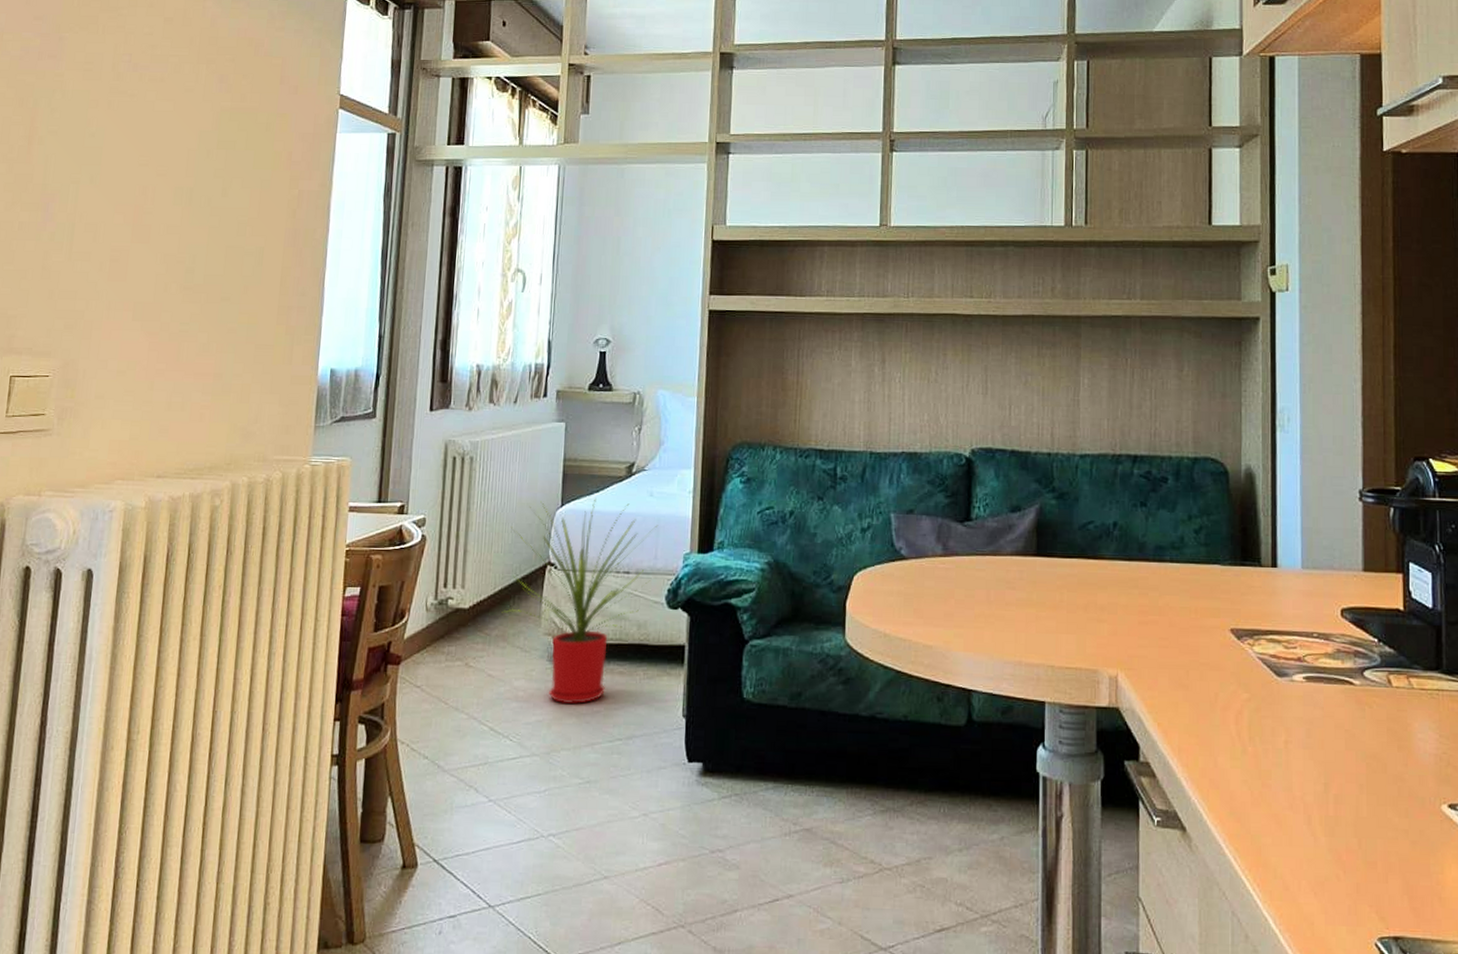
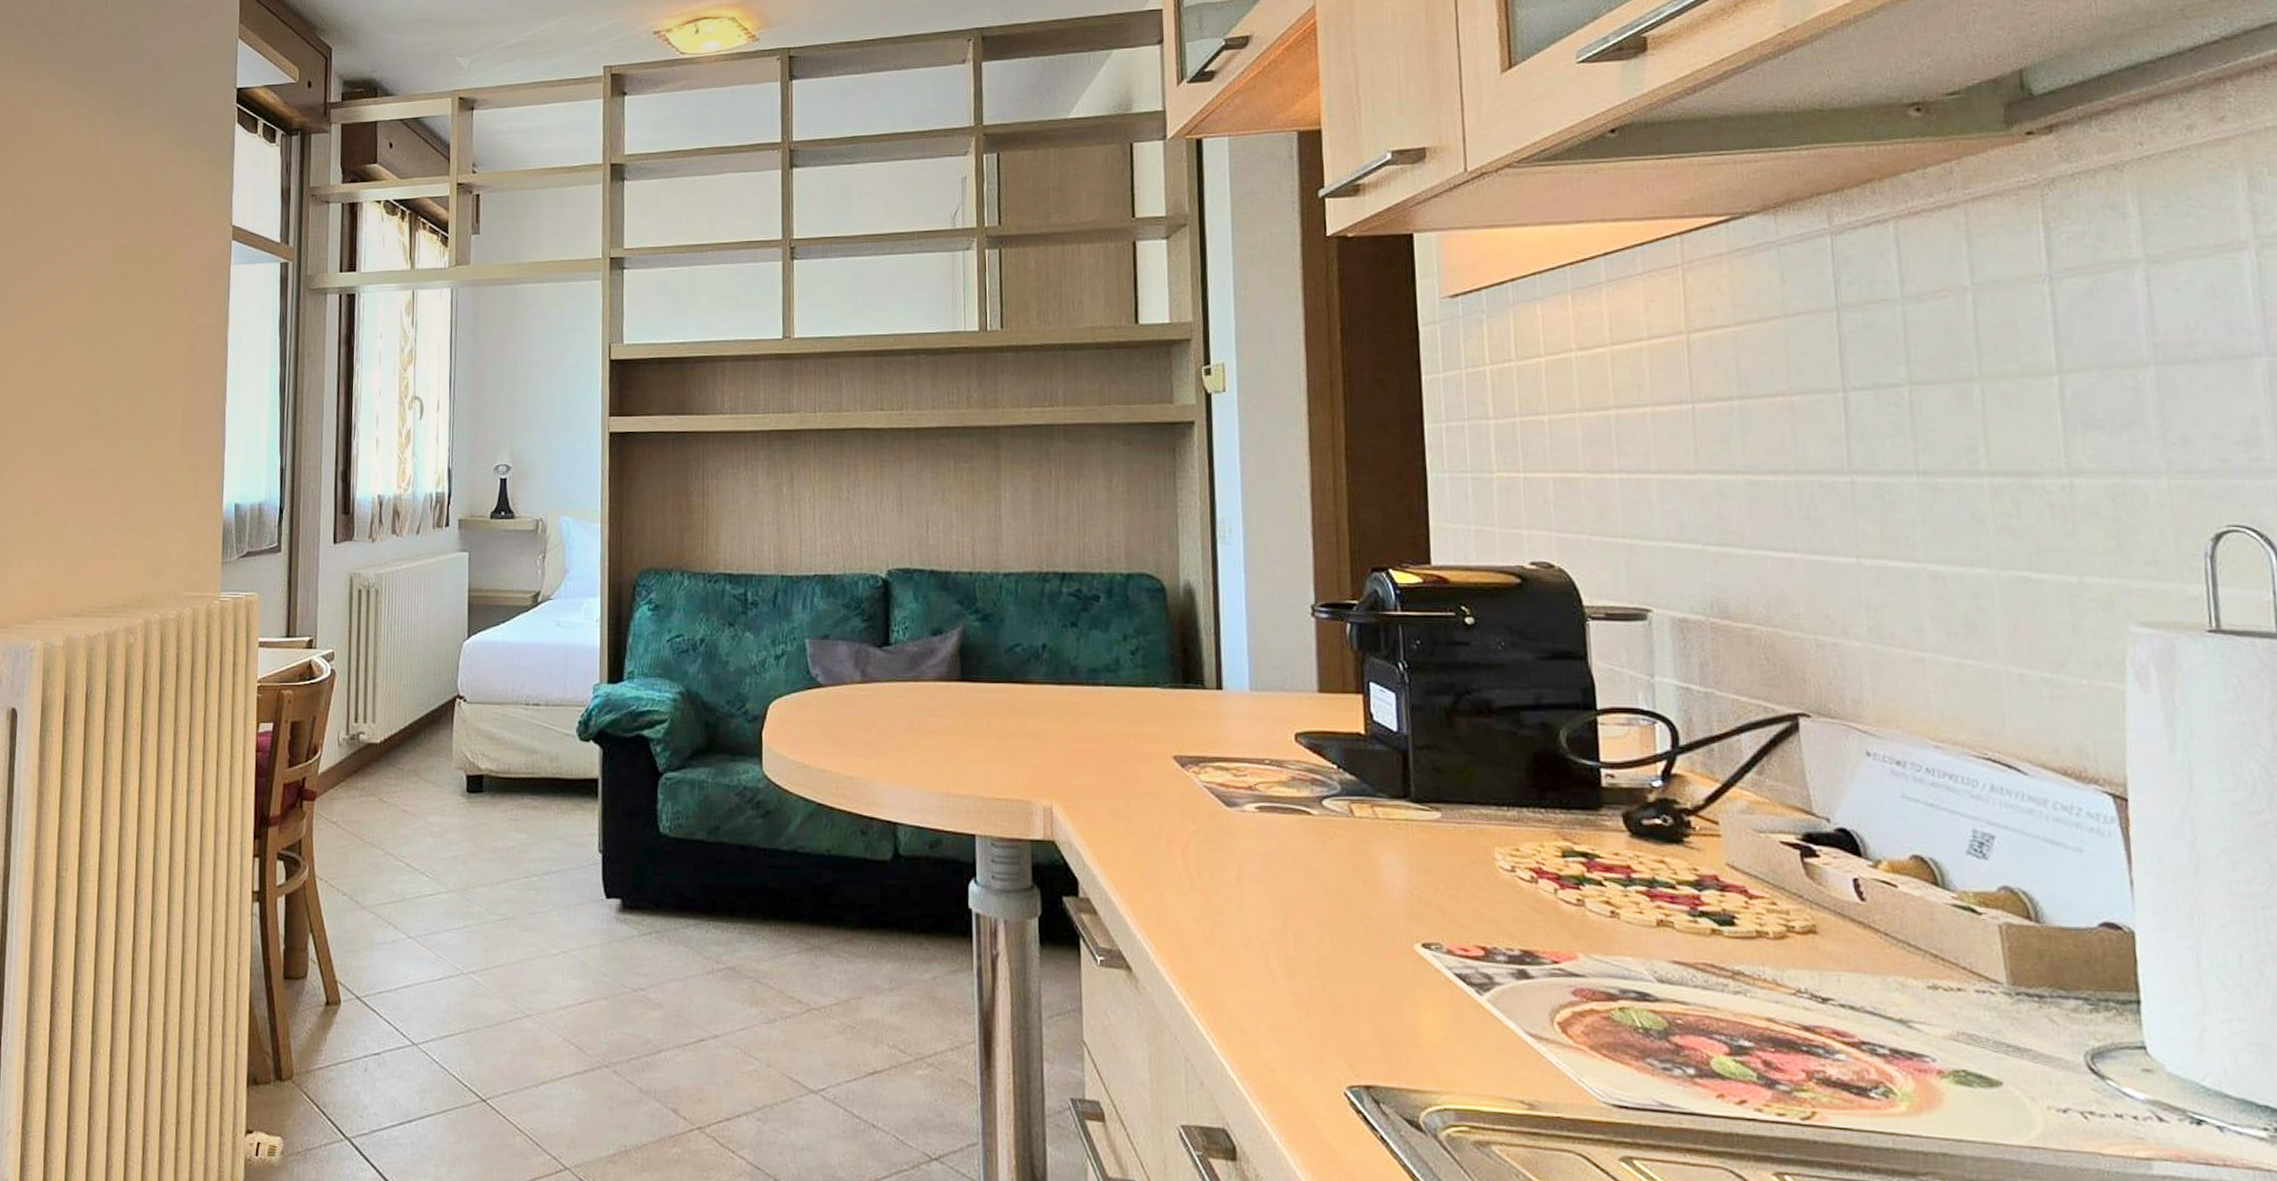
house plant: present [502,499,659,704] -> none [413,629,567,839]

